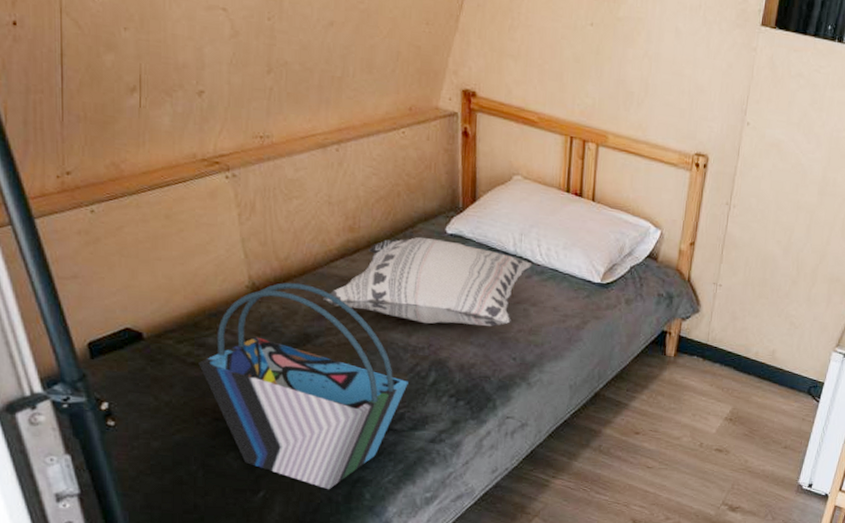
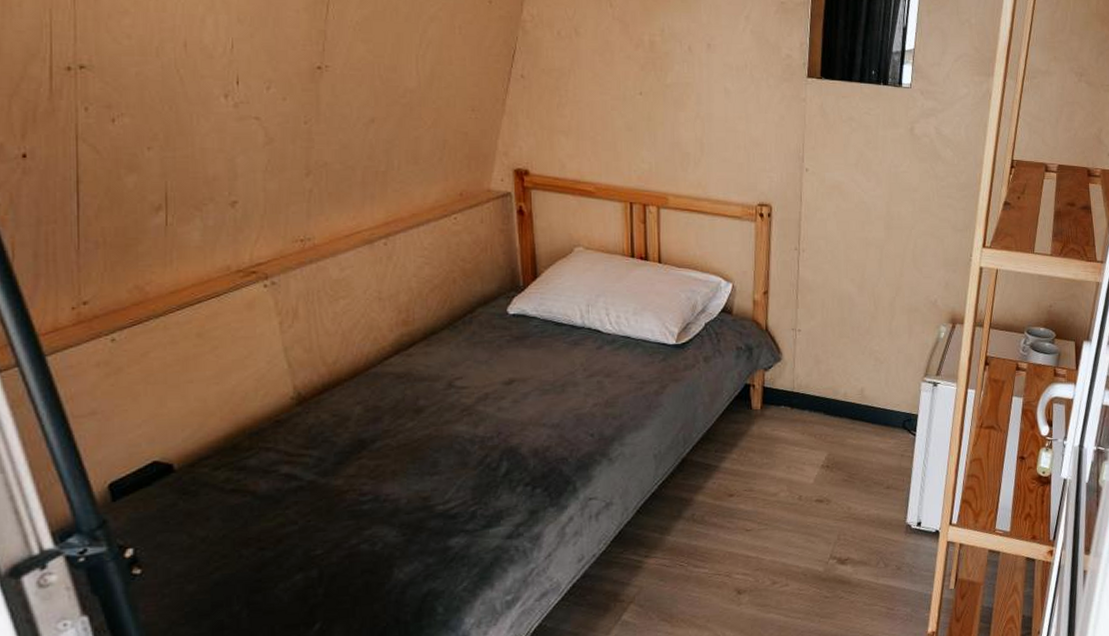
tote bag: present [198,282,408,490] -> none [239,386,478,610]
decorative pillow: present [323,236,532,327] -> none [378,321,602,411]

